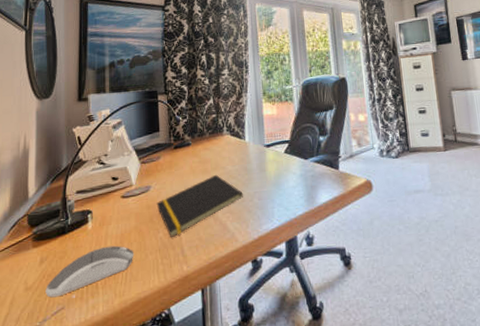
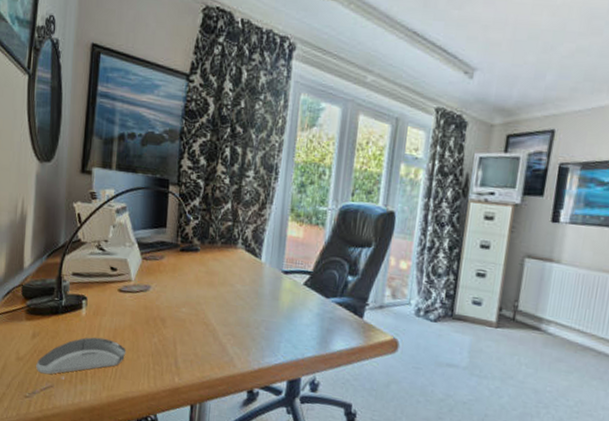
notepad: present [156,174,243,237] -> none [154,290,249,346]

